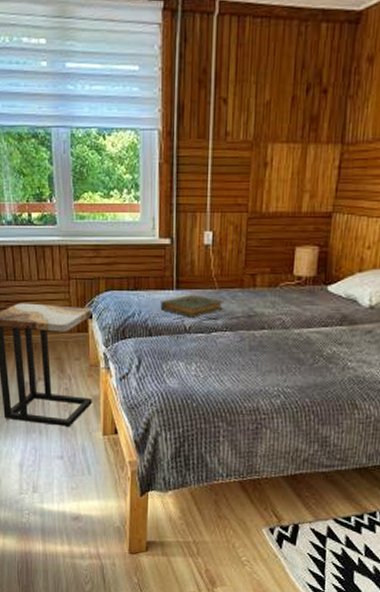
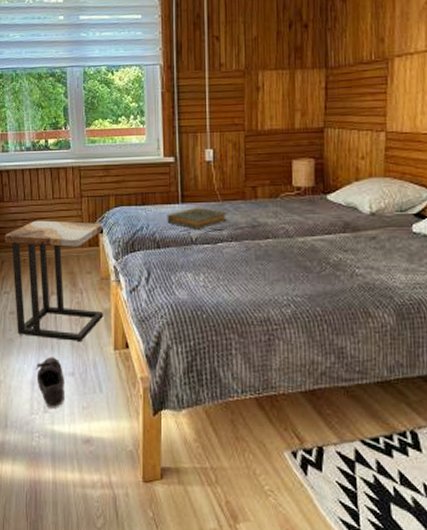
shoe: none [23,441,53,489] -> present [35,357,64,408]

